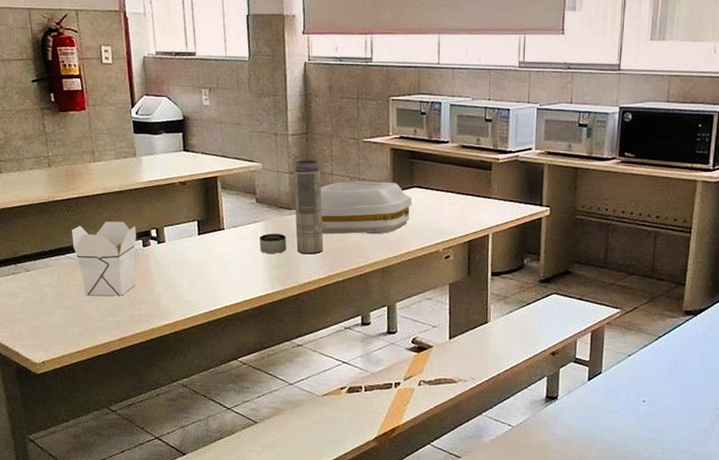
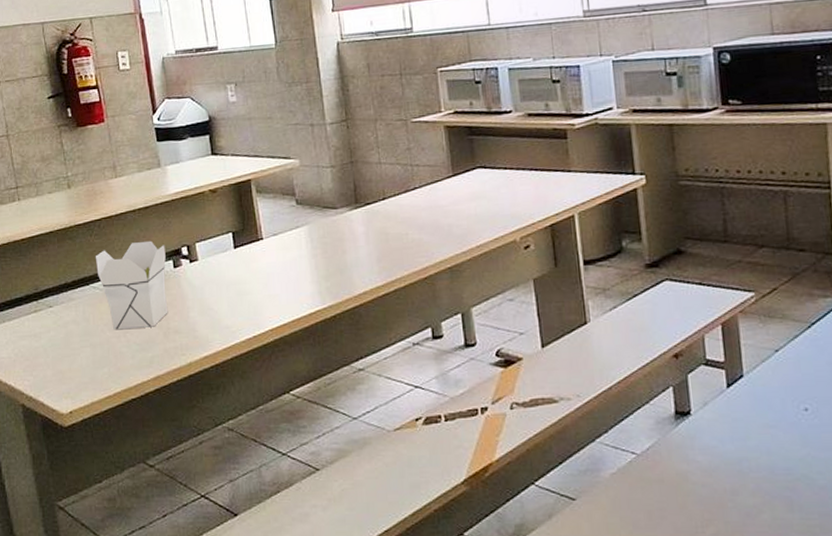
thermos: present [260,159,324,255] -> none [304,149,379,262]
food container: present [320,181,413,235] -> none [368,165,478,234]

